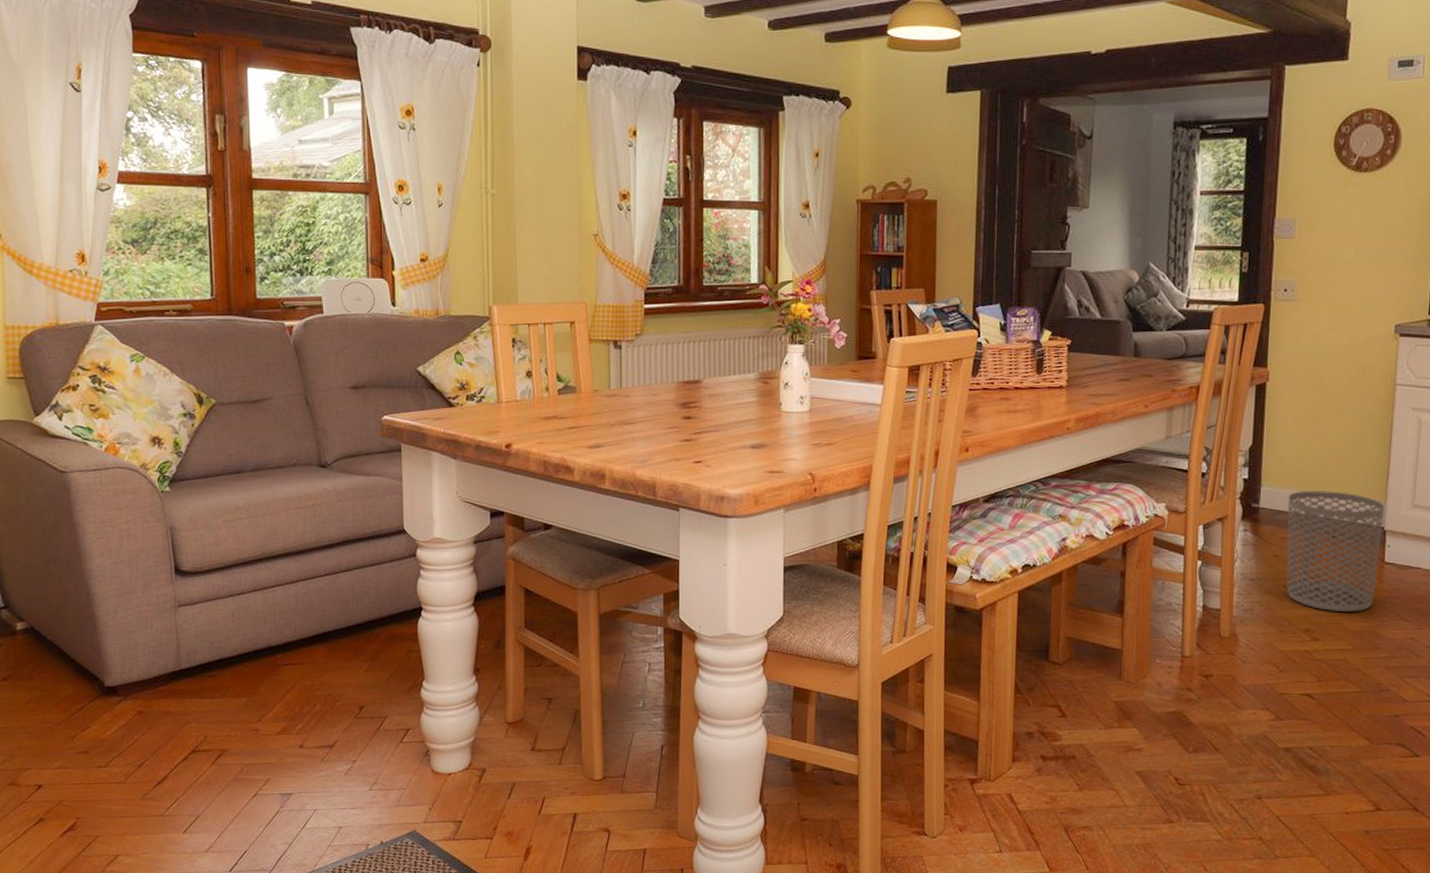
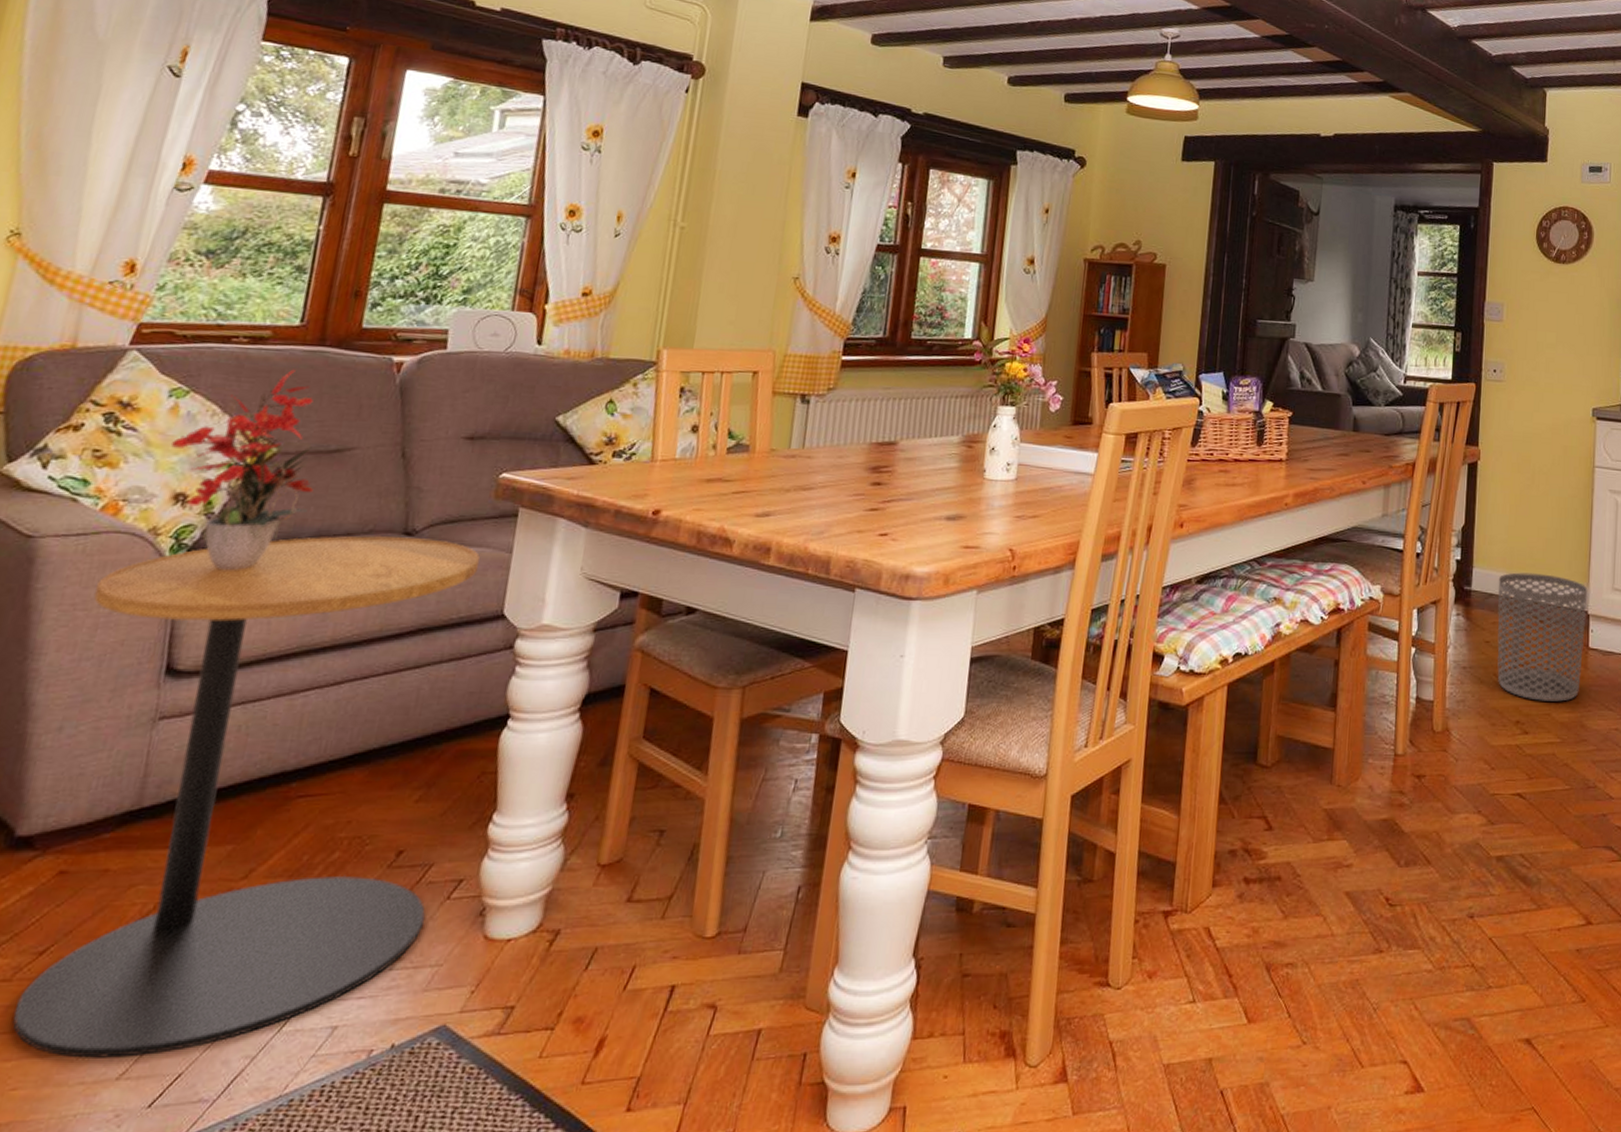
side table: none [114,467,388,838] -> present [13,535,480,1058]
potted flower: none [140,335,247,497] -> present [170,369,313,571]

